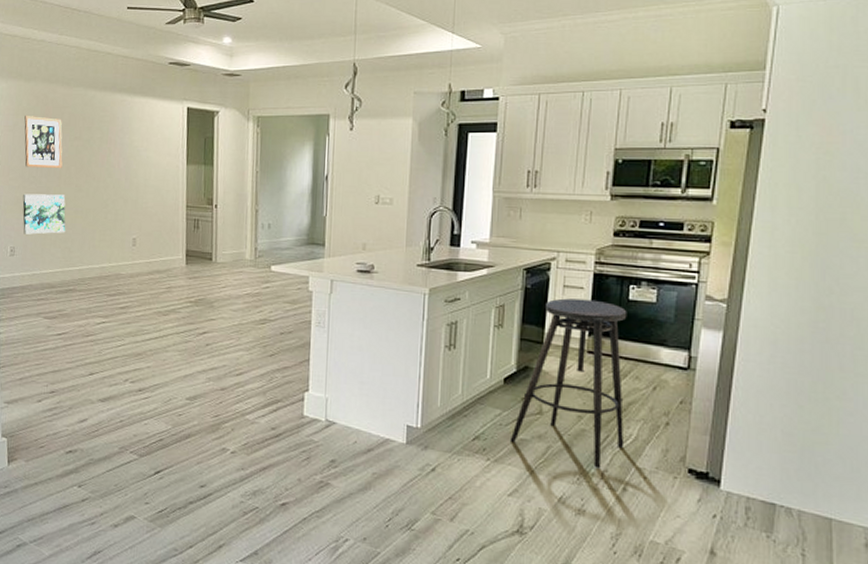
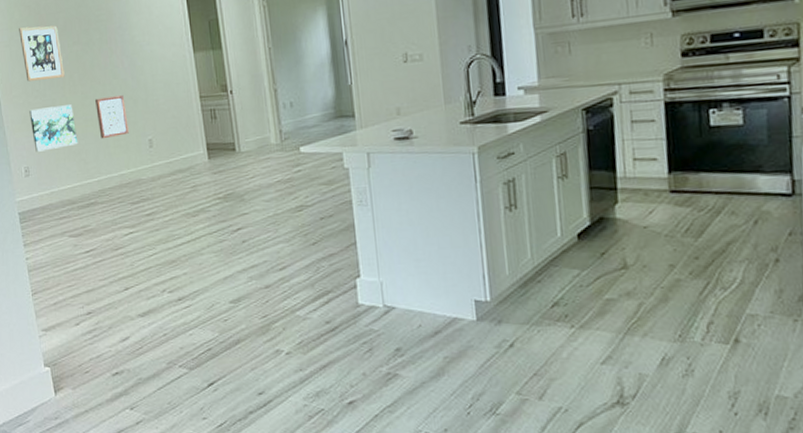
wall art: none [87,193,116,232] -> present [95,95,129,139]
stool: present [509,298,627,469] -> none [594,132,729,321]

